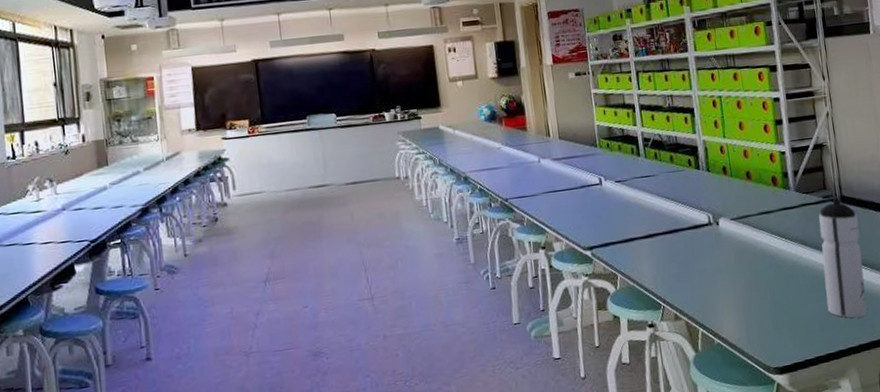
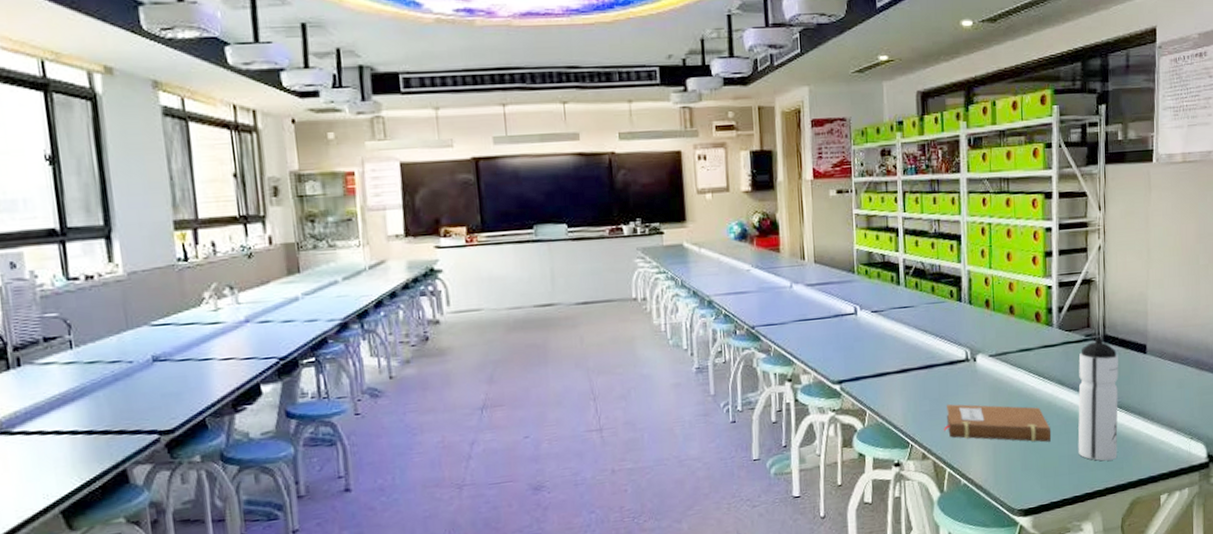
notebook: none [693,266,799,301] -> present [944,403,1052,442]

